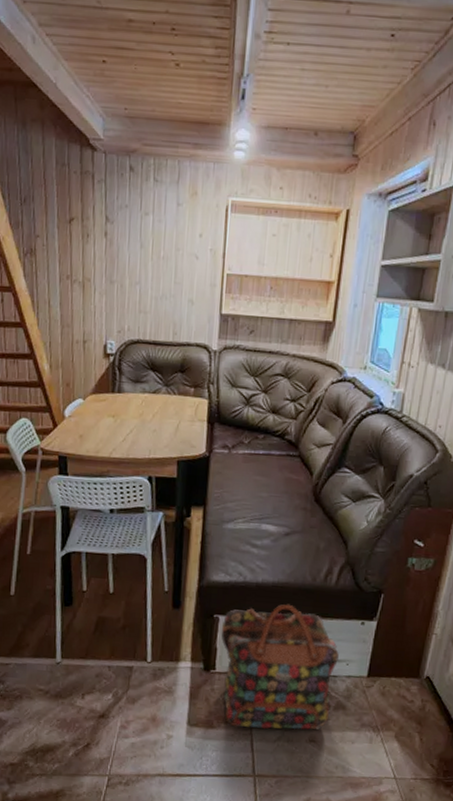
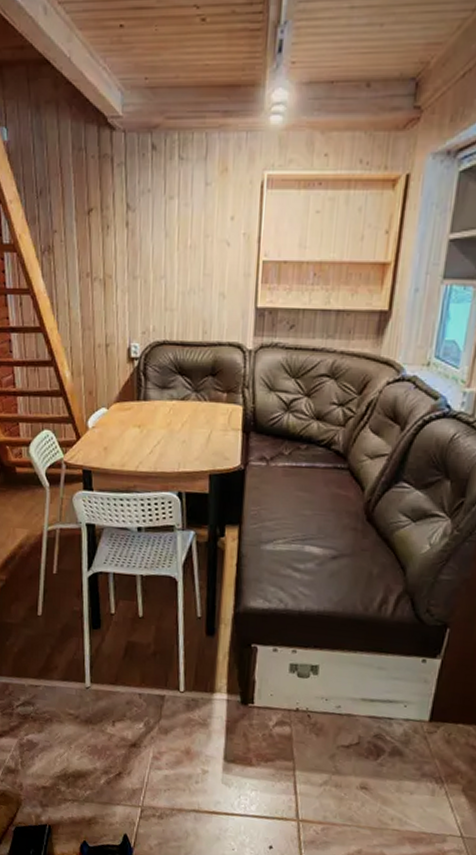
backpack: present [221,604,339,730] -> none [259,635,395,776]

